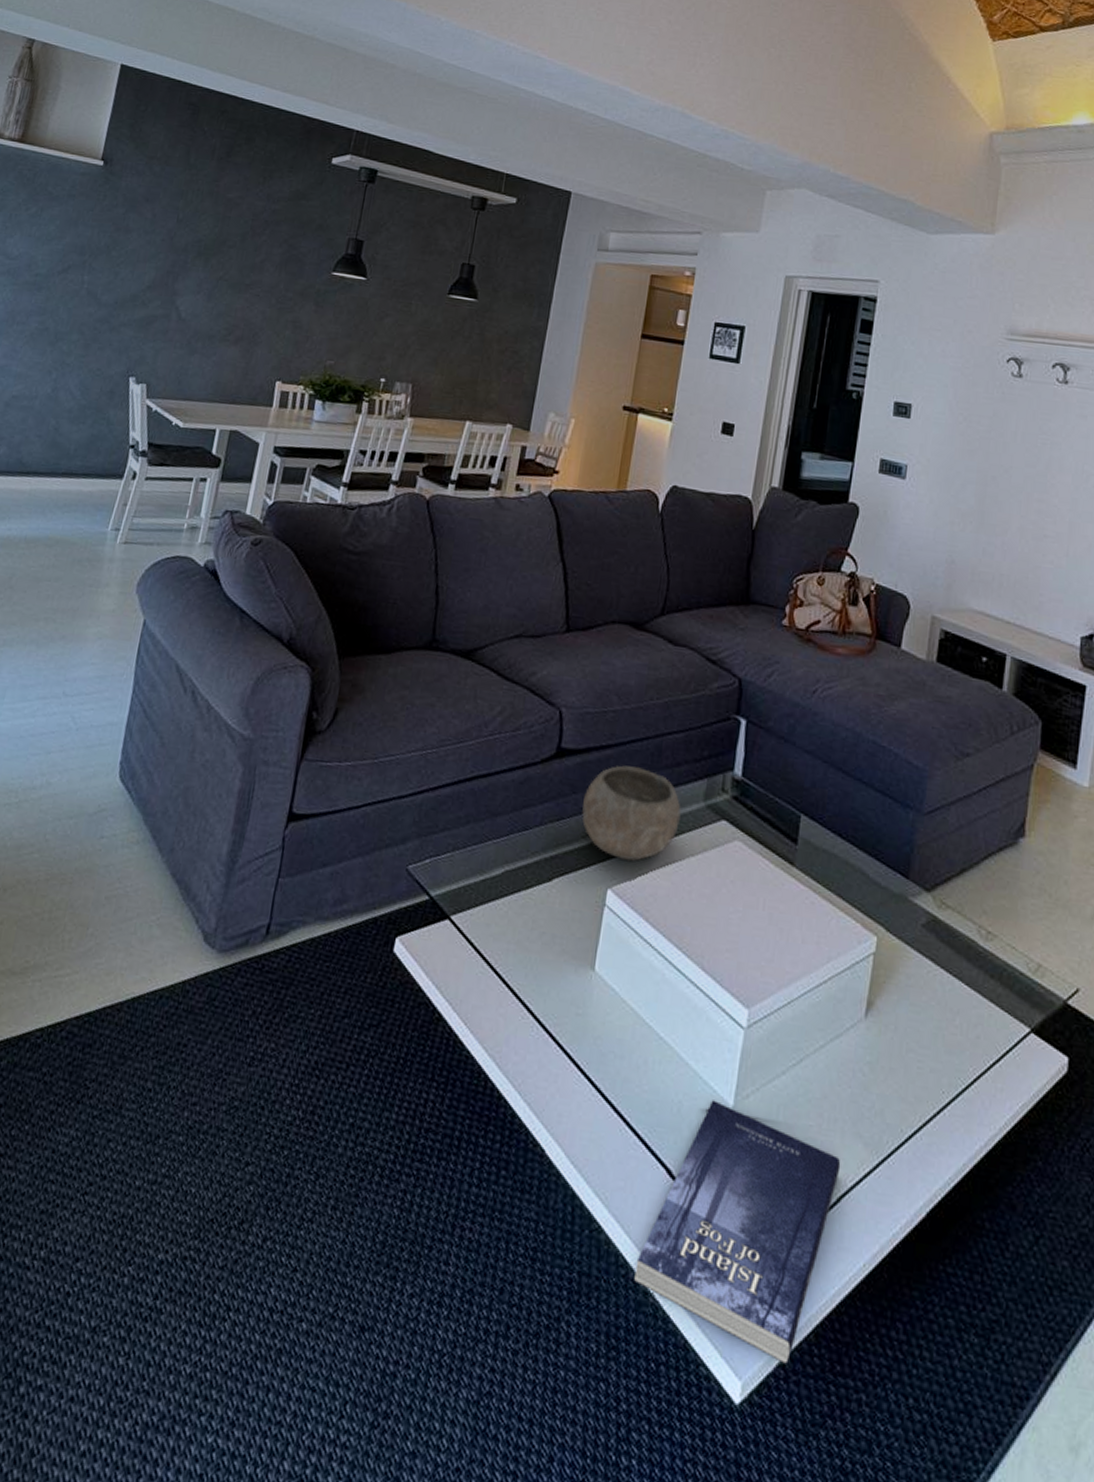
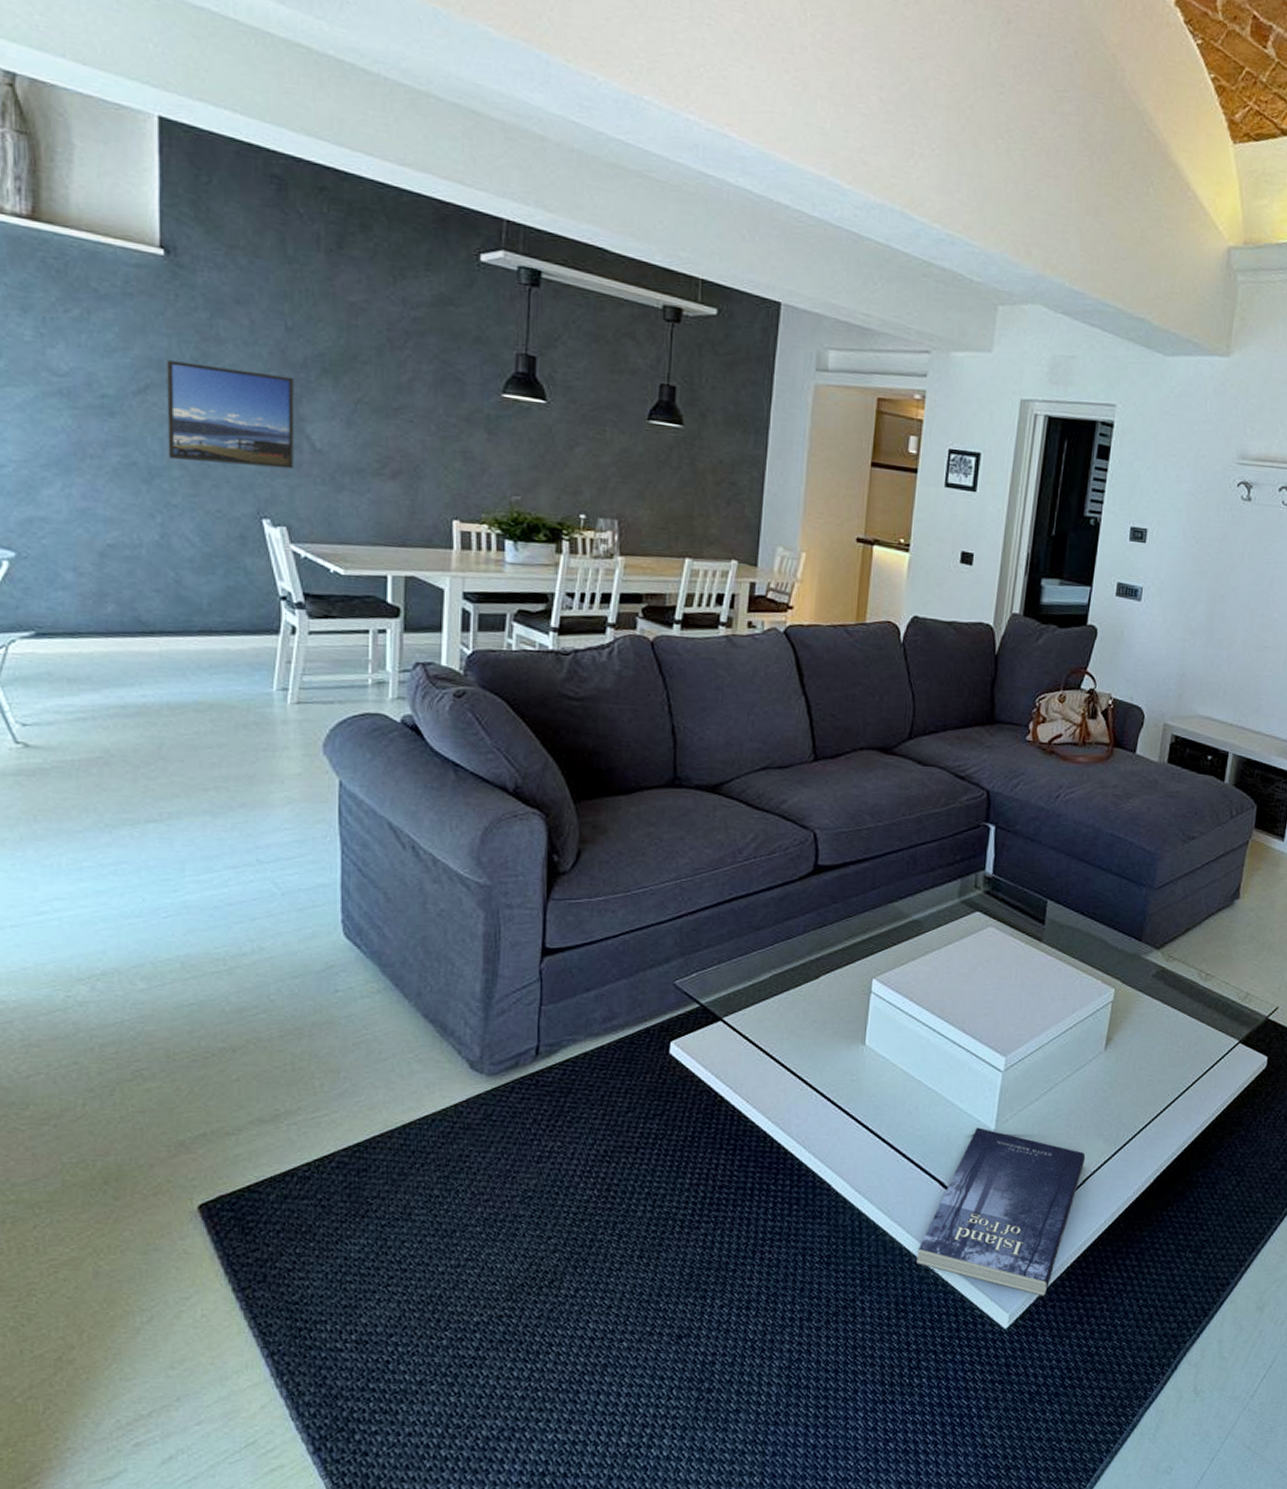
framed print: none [71,246,176,335] -> present [167,360,294,469]
bowl: present [582,765,681,862] -> none [843,875,937,955]

